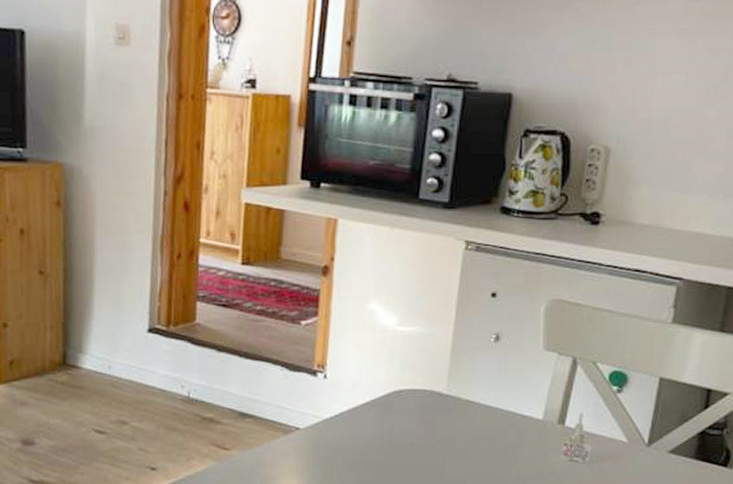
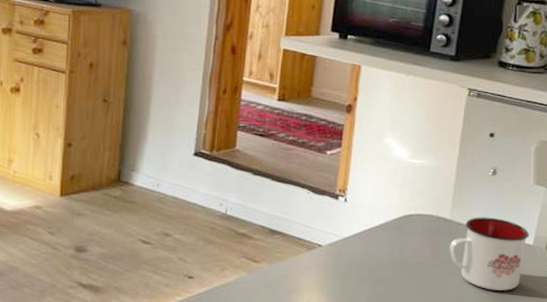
mug: none [445,390,538,472] -> present [449,217,529,291]

